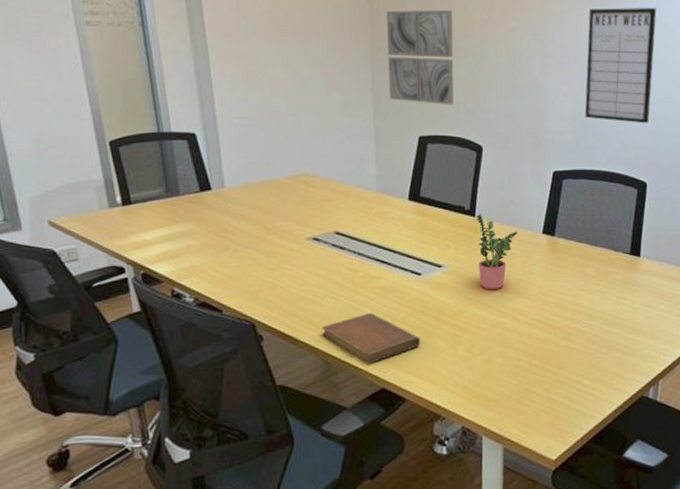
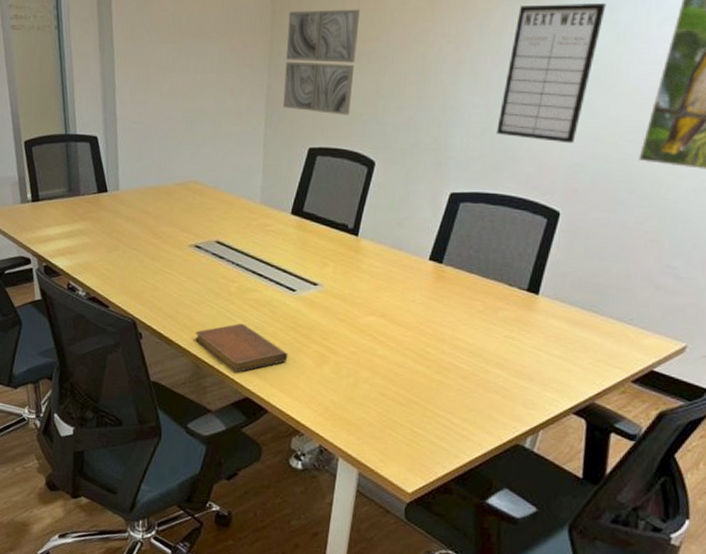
potted plant: present [477,213,518,290] -> none [354,232,402,314]

